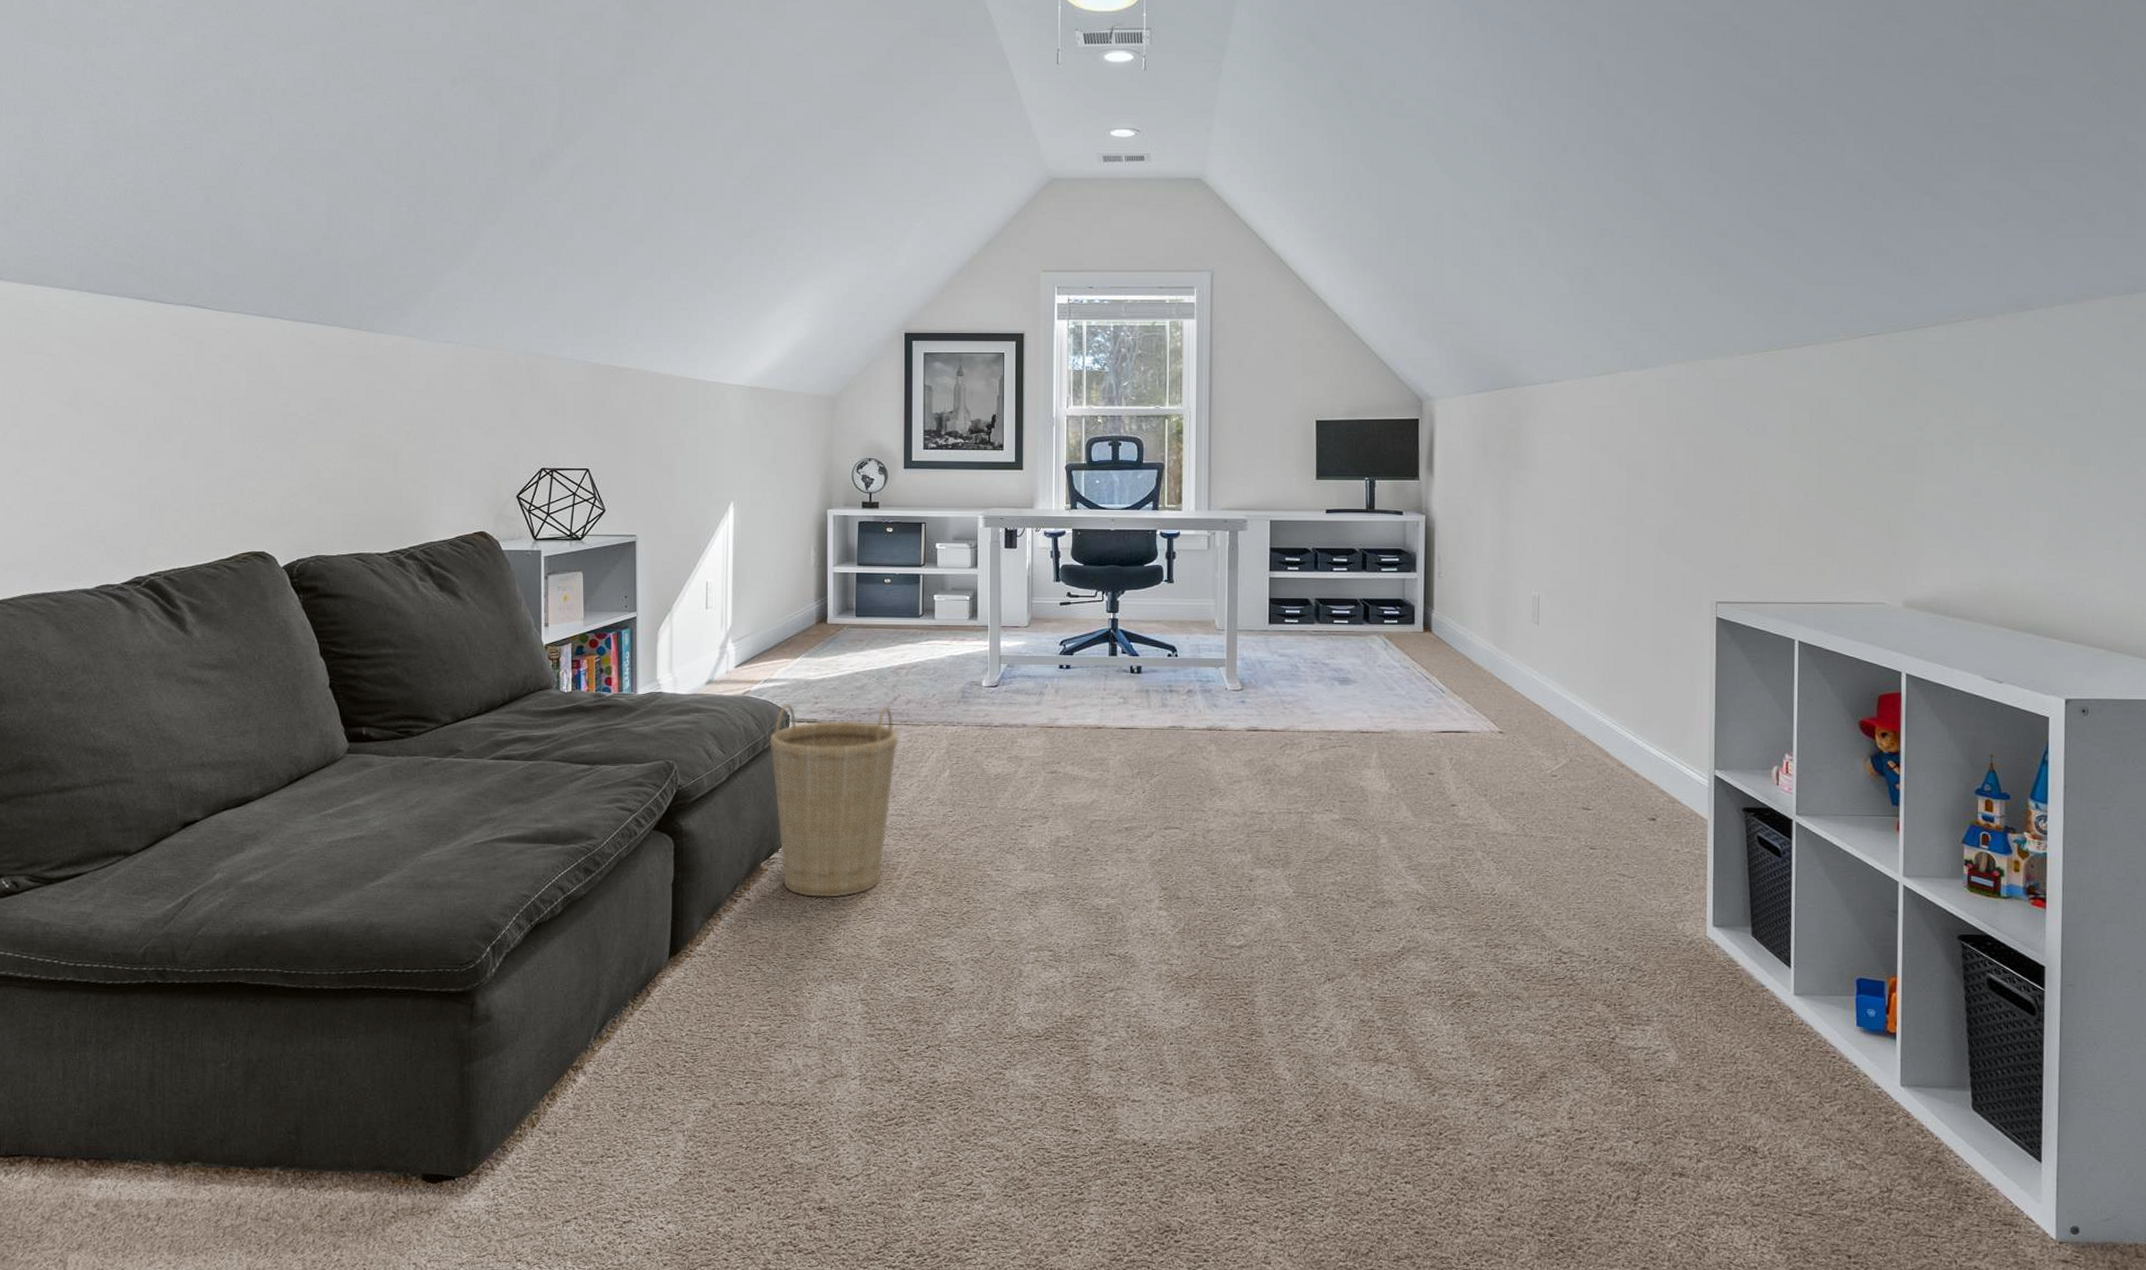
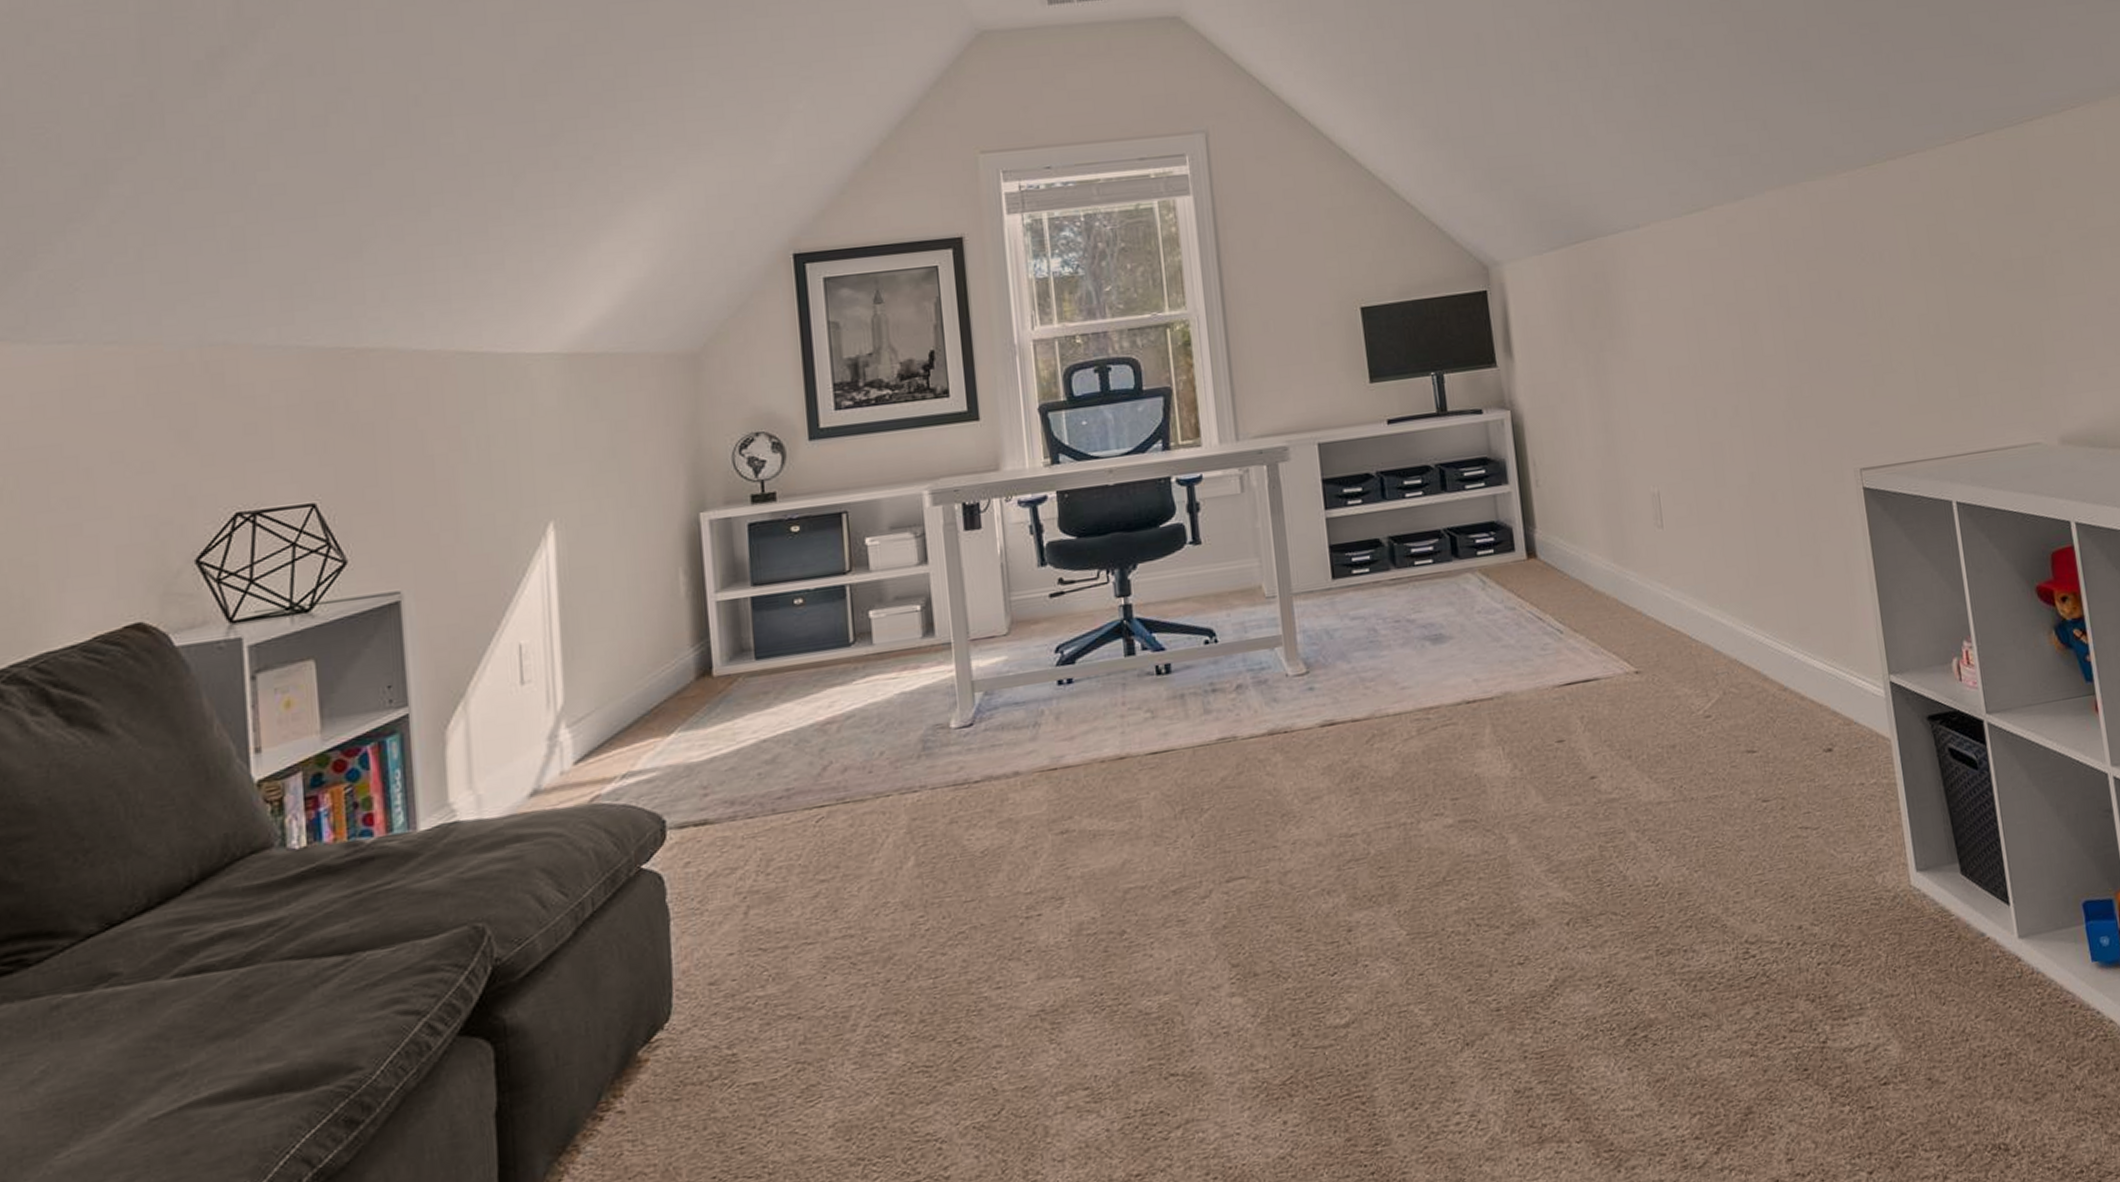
basket: present [769,703,899,898] -> none [636,780,836,1089]

